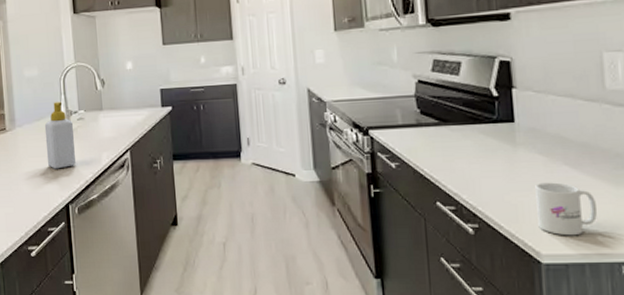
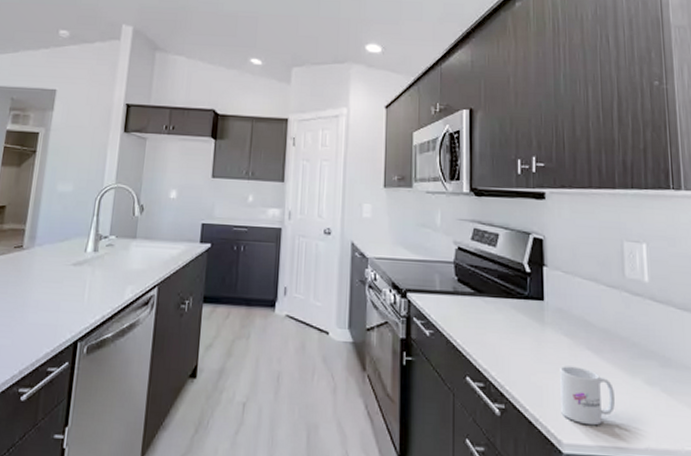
soap bottle: present [44,101,76,169] -> none [62,223,100,299]

